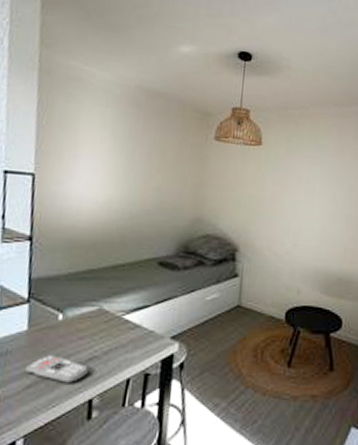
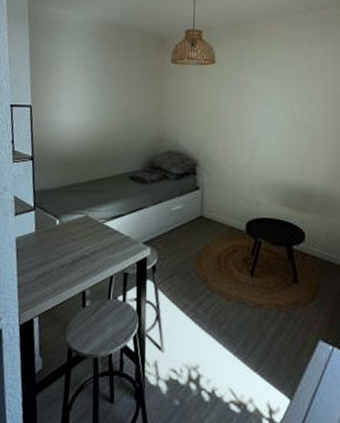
remote control: present [24,355,89,383] -> none [35,252,81,276]

